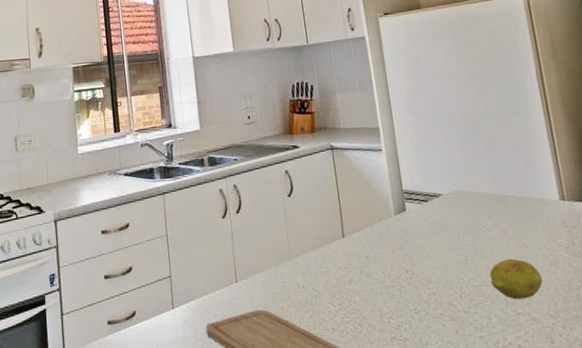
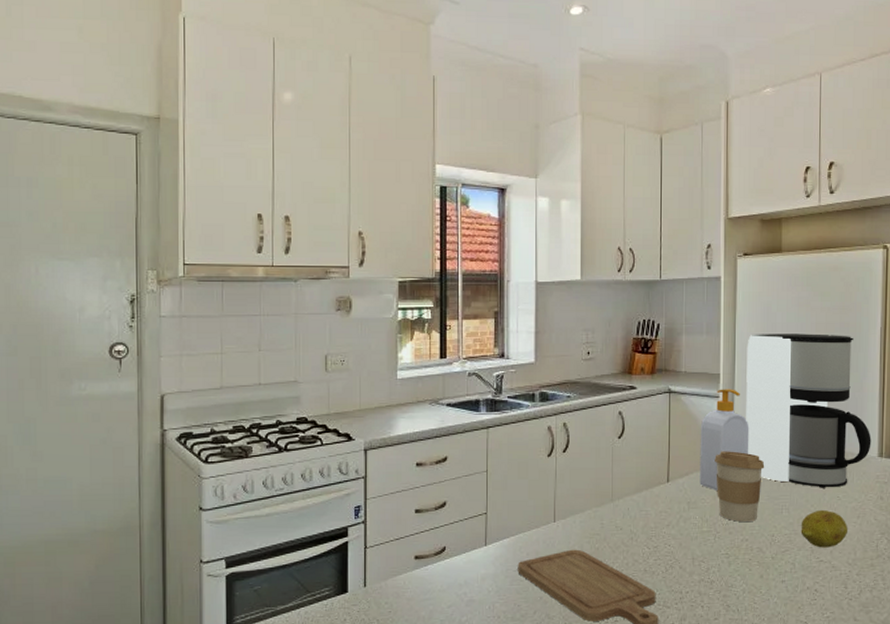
soap bottle: none [367,141,422,244] -> present [699,389,749,491]
coffee cup: none [387,202,442,275] -> present [715,451,765,522]
coffee maker: none [401,80,550,236] -> present [746,334,871,488]

